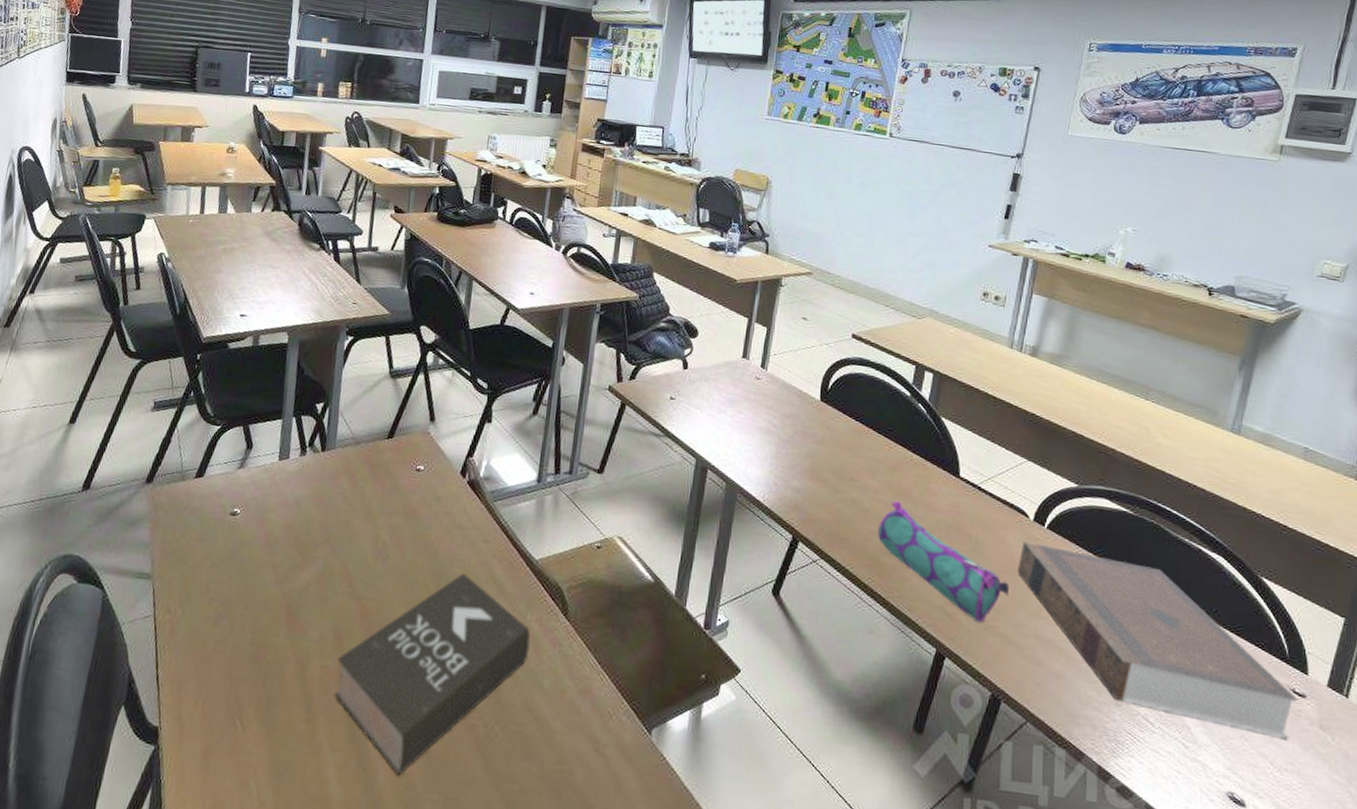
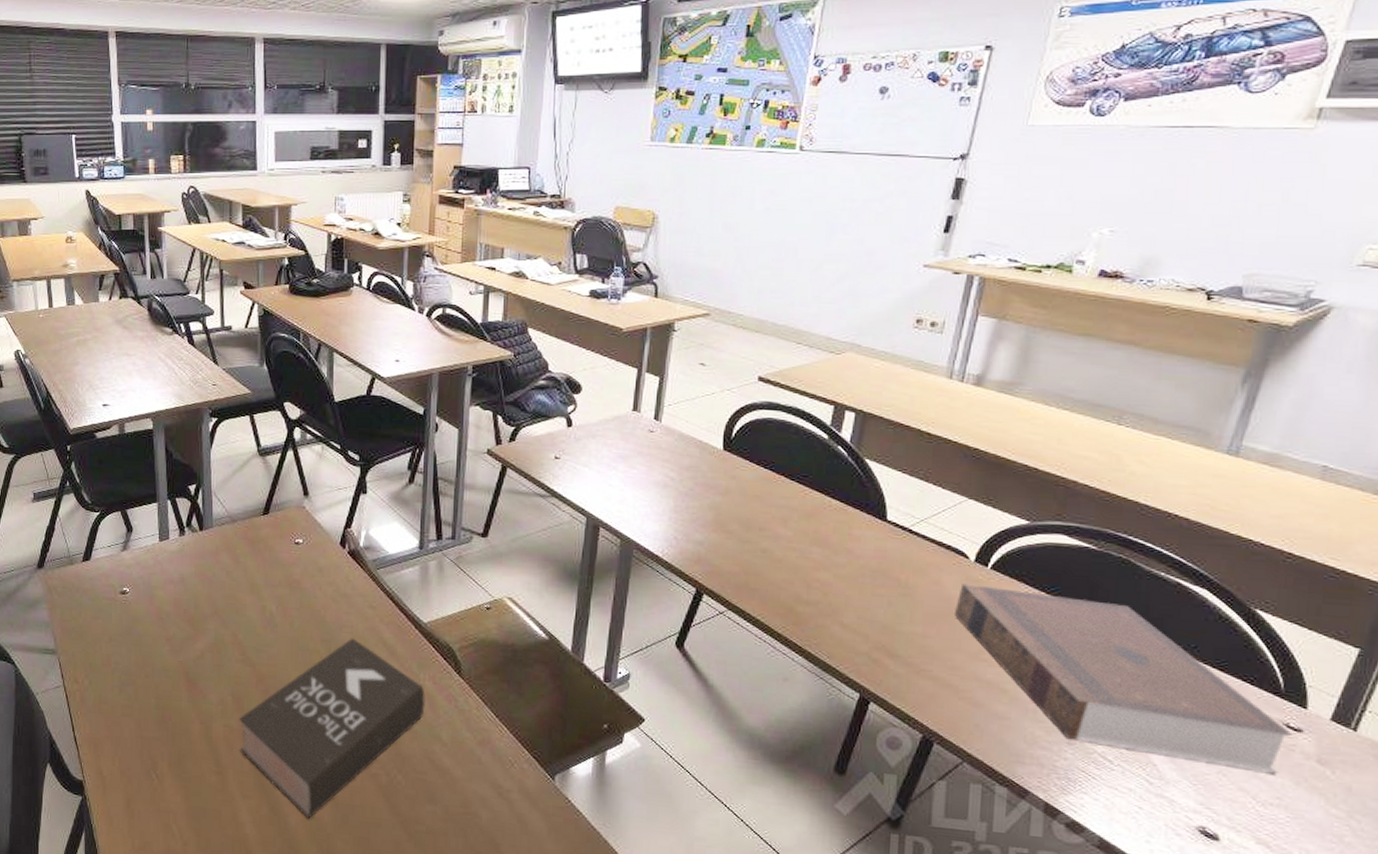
pencil case: present [877,500,1009,623] -> none [791,548,944,668]

